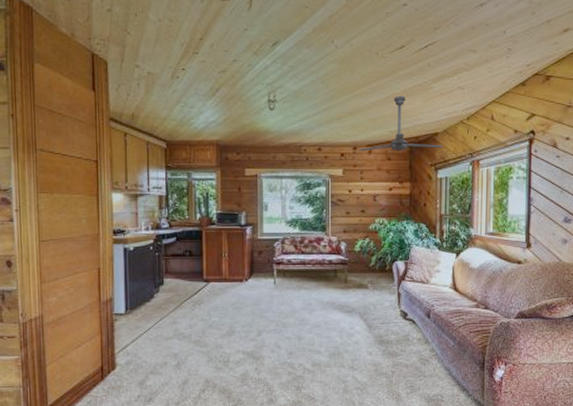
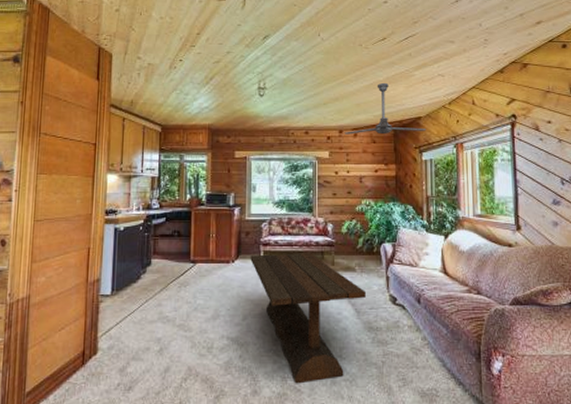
coffee table: none [264,271,377,393] -> present [250,253,366,384]

